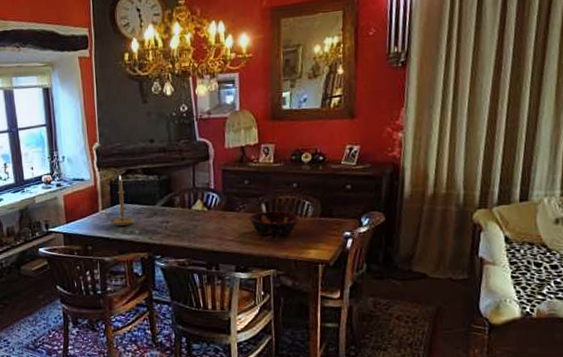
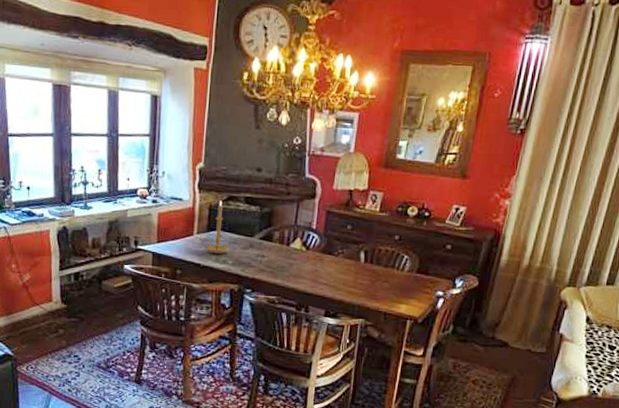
decorative bowl: present [248,210,301,236] -> none [346,259,397,286]

